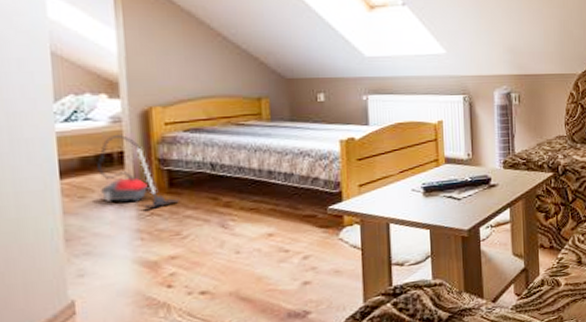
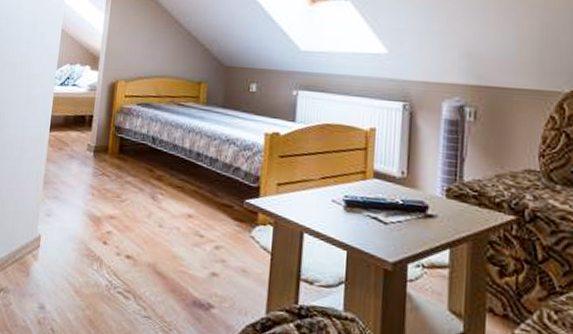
vacuum cleaner: present [97,135,179,209] -> none [72,101,124,170]

